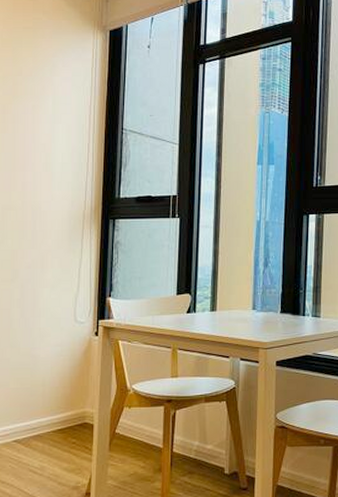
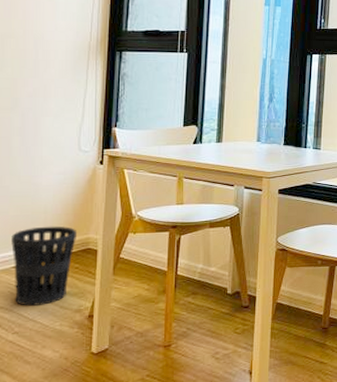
wastebasket: none [12,399,74,481] -> present [11,226,78,306]

